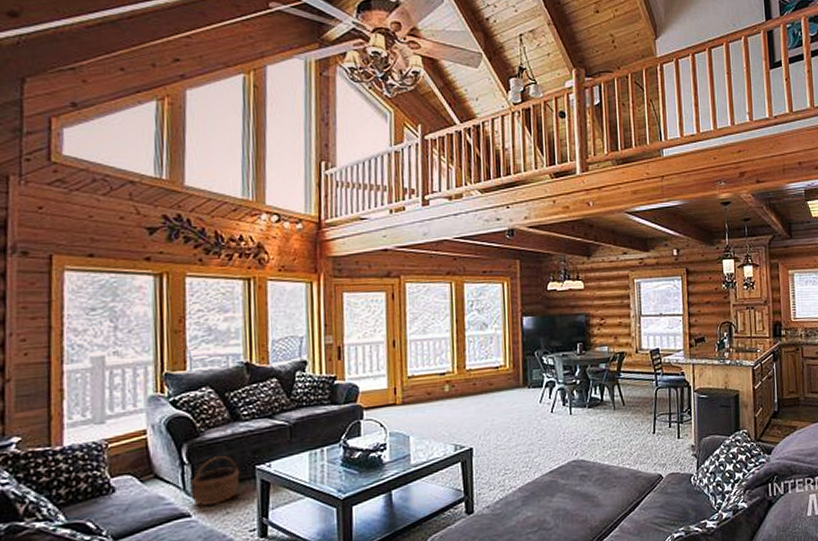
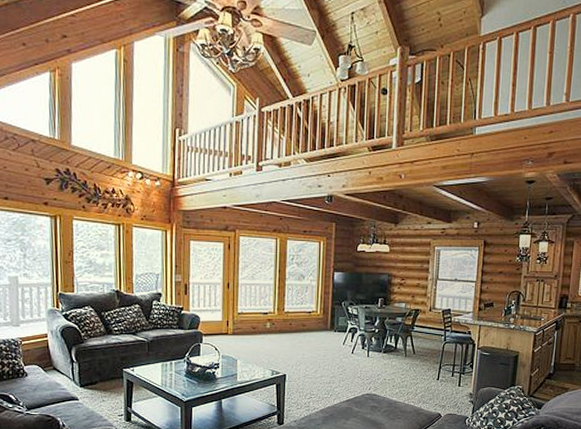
wicker basket: present [190,456,240,507] -> none [78,359,112,394]

